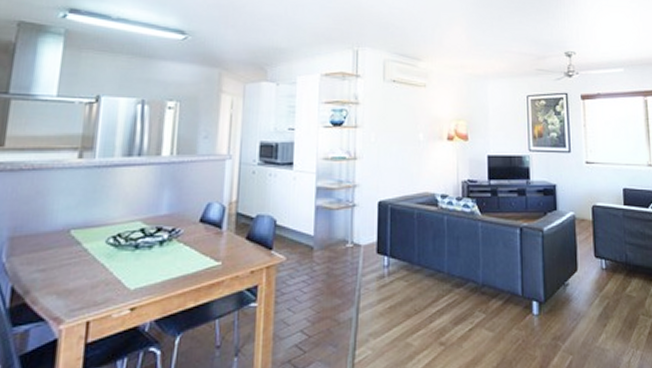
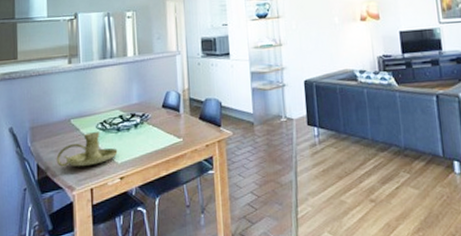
candle holder: none [41,248,132,293] -> present [56,132,118,167]

